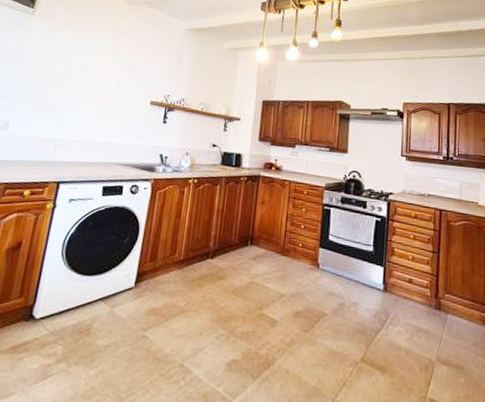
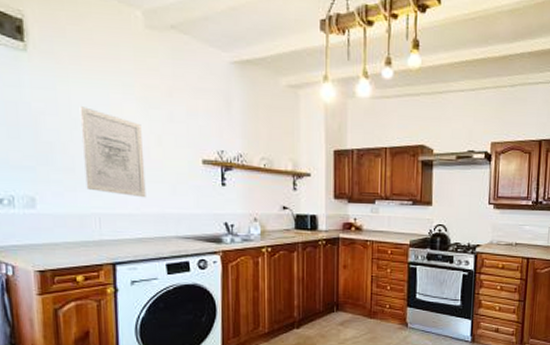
wall art: none [51,55,107,129] -> present [79,106,146,198]

